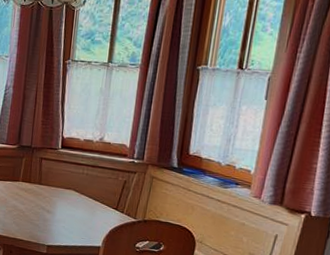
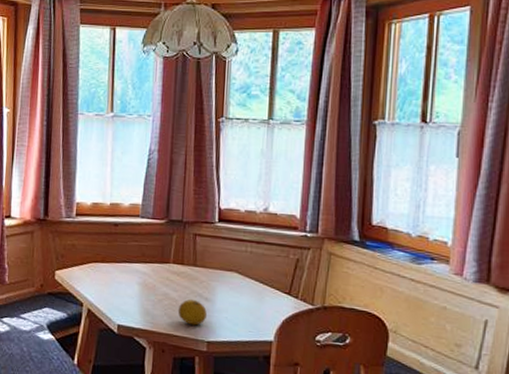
fruit: none [24,211,48,232] -> present [178,299,207,326]

